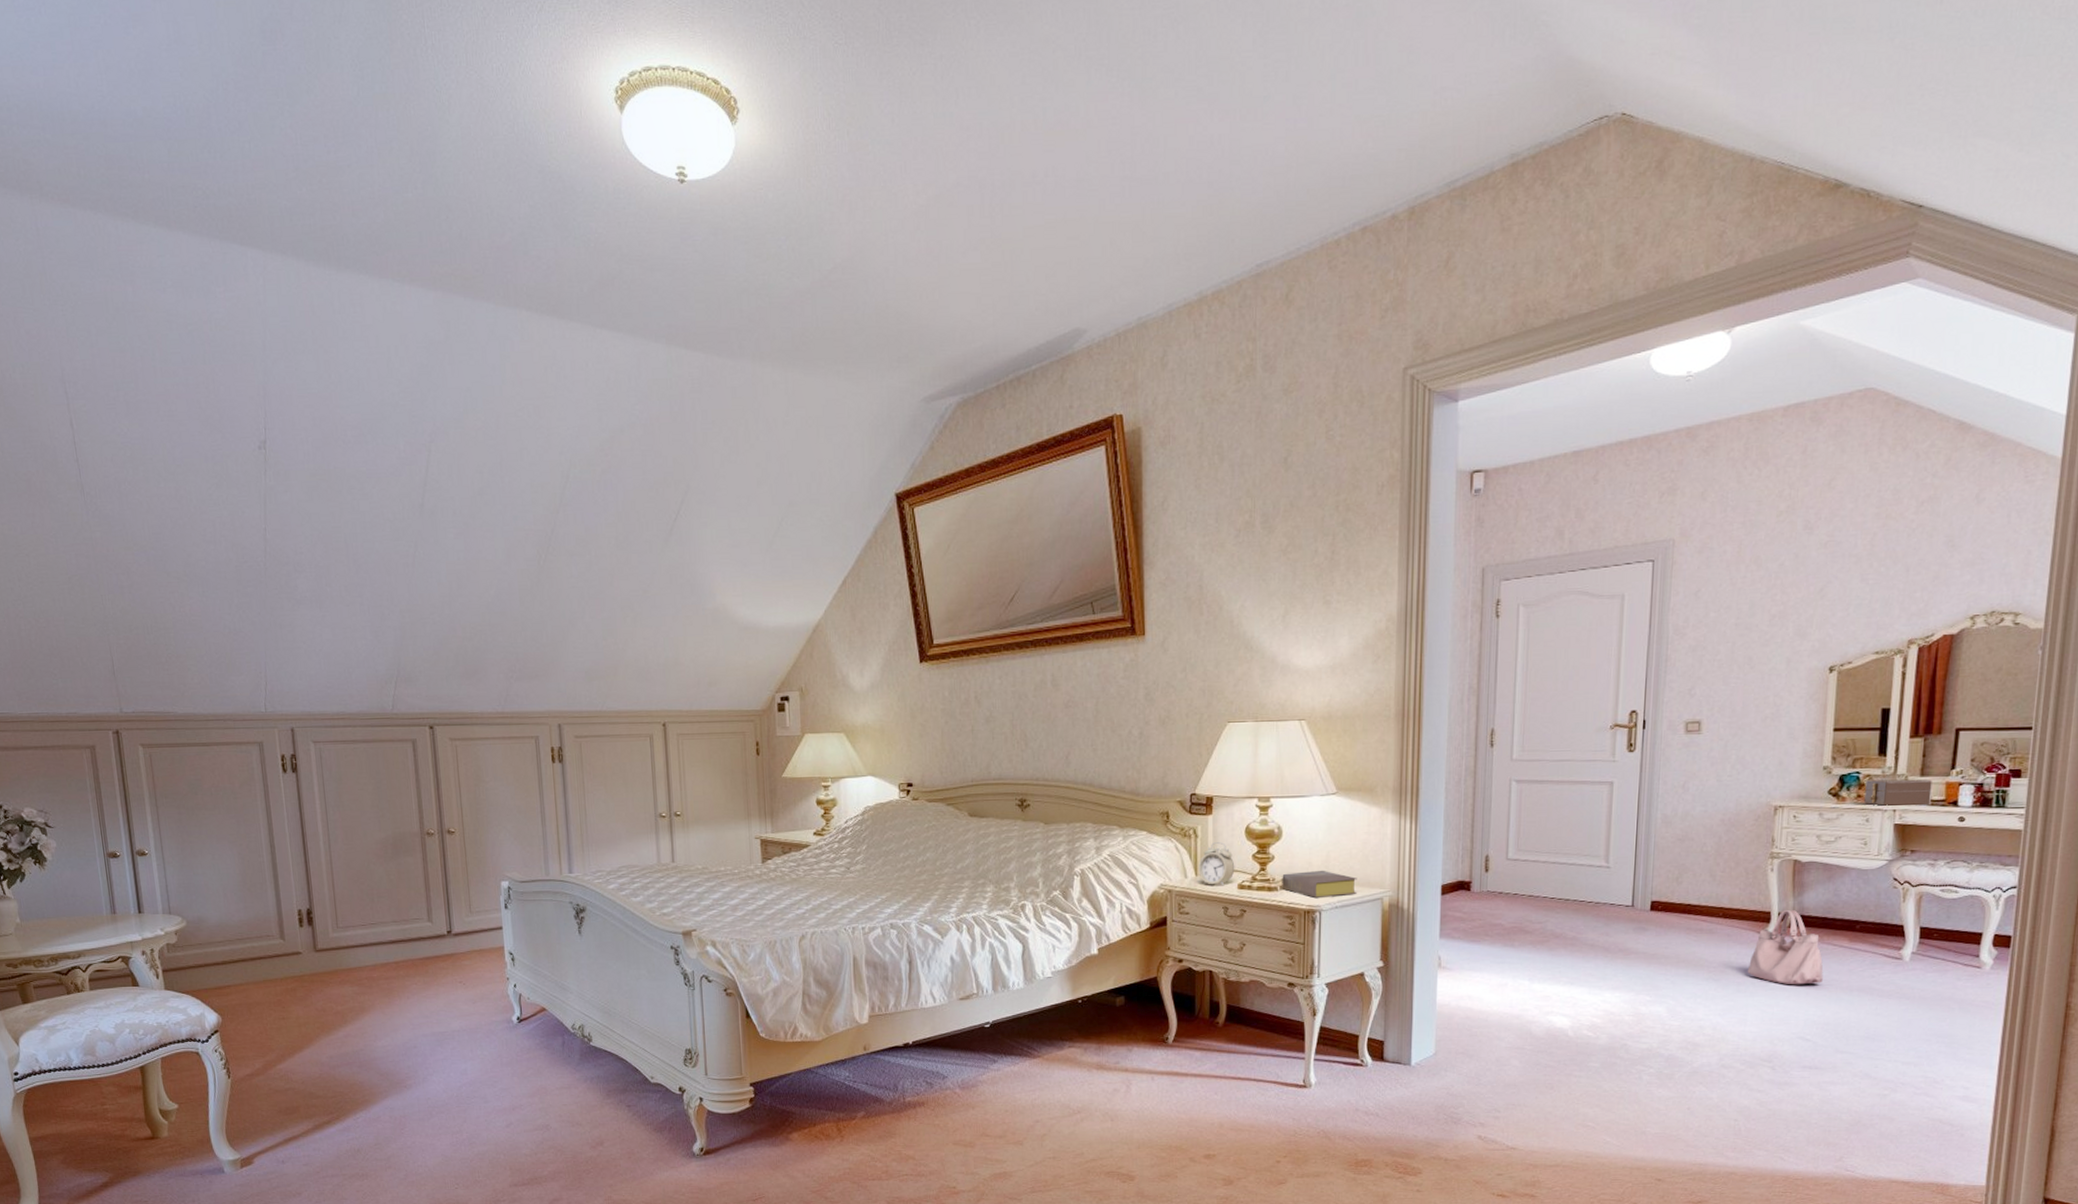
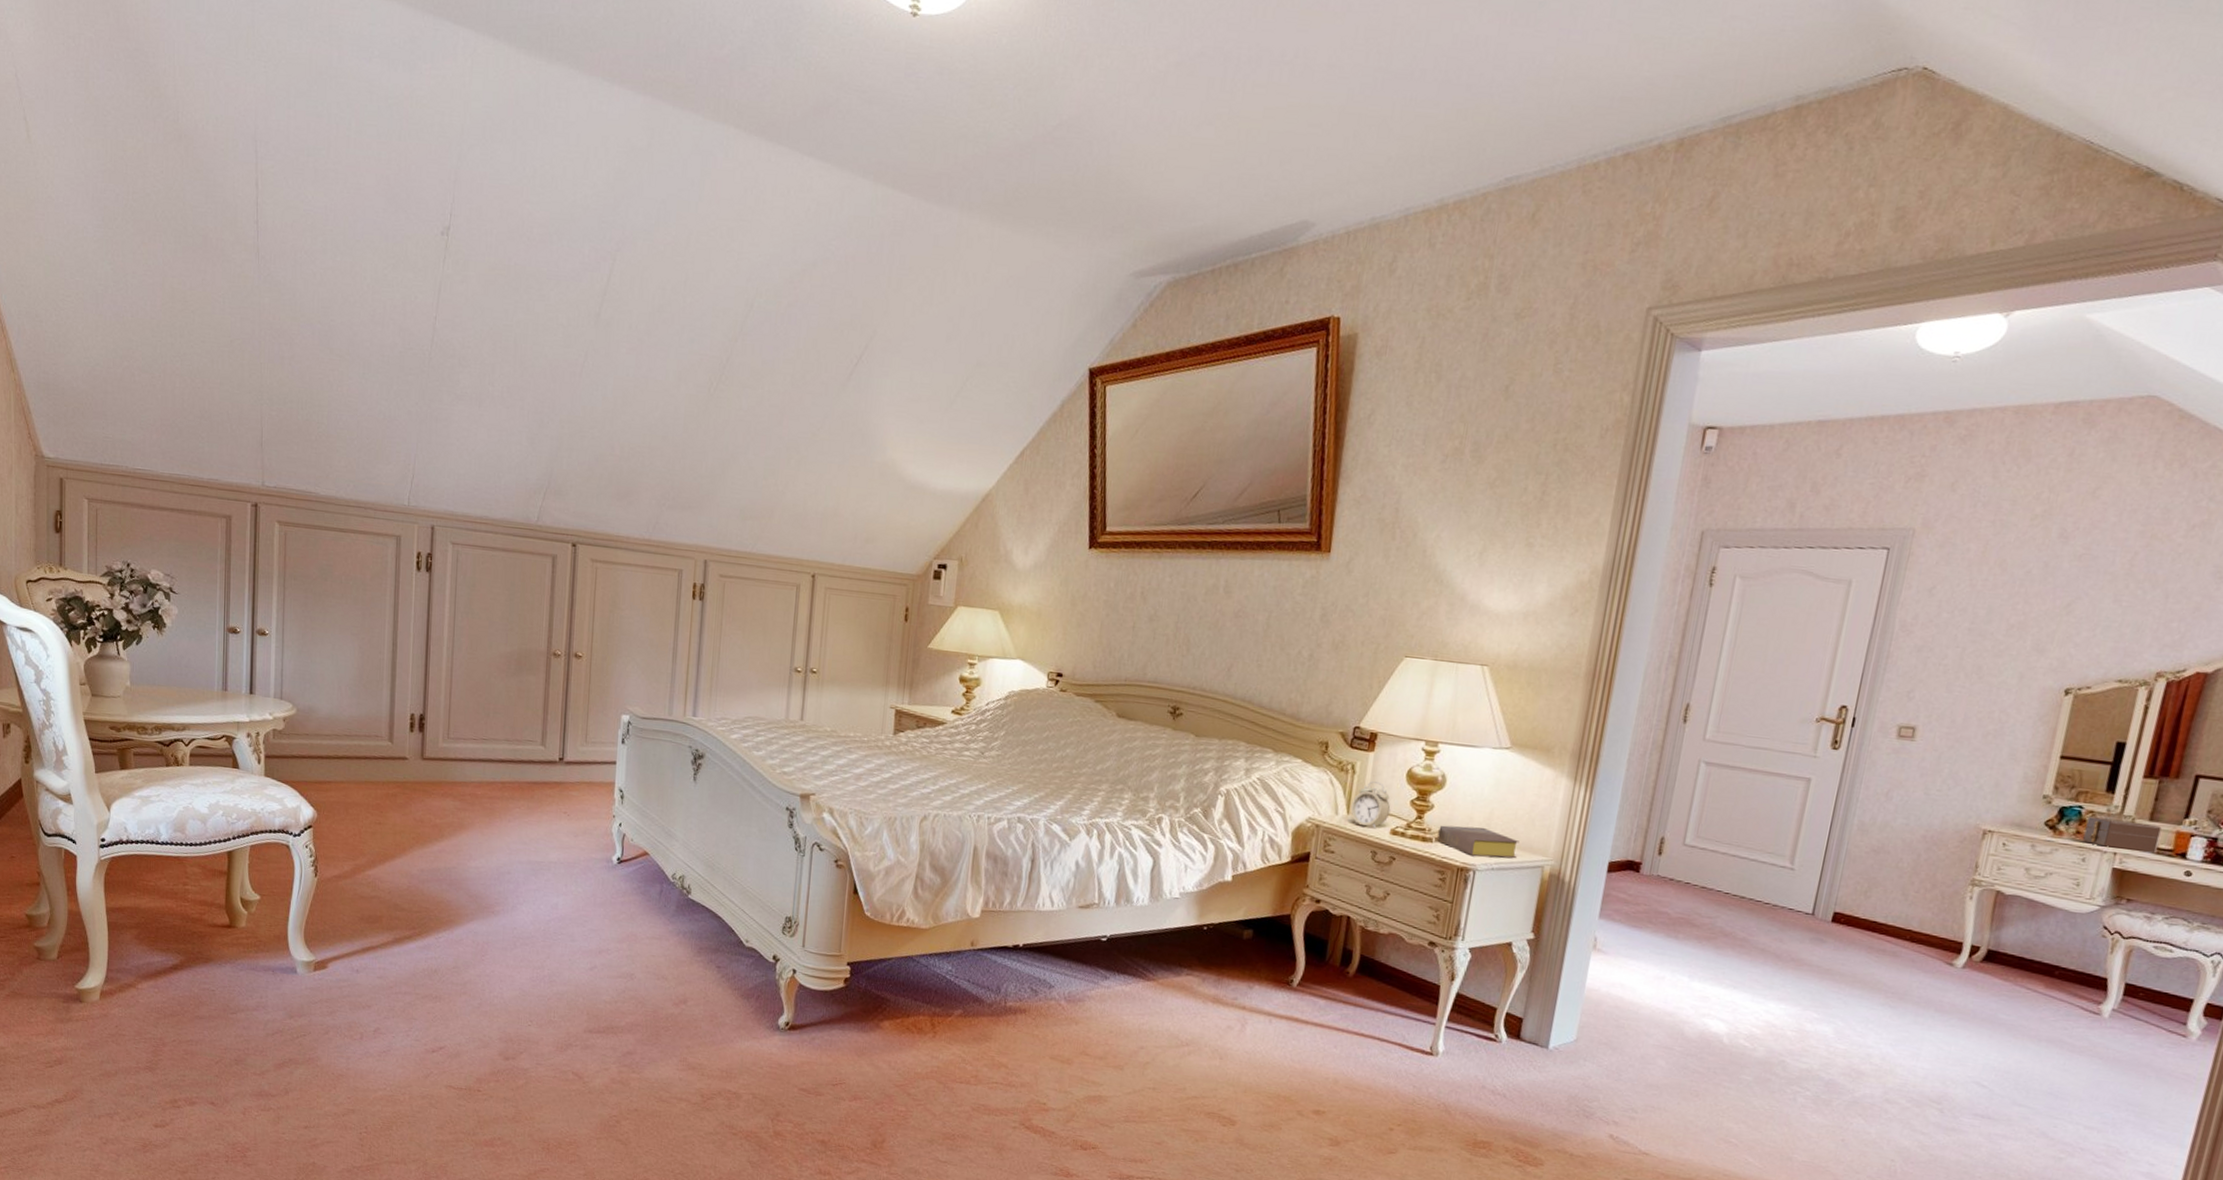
handbag: present [1747,909,1824,985] -> none [1928,942,2013,1028]

